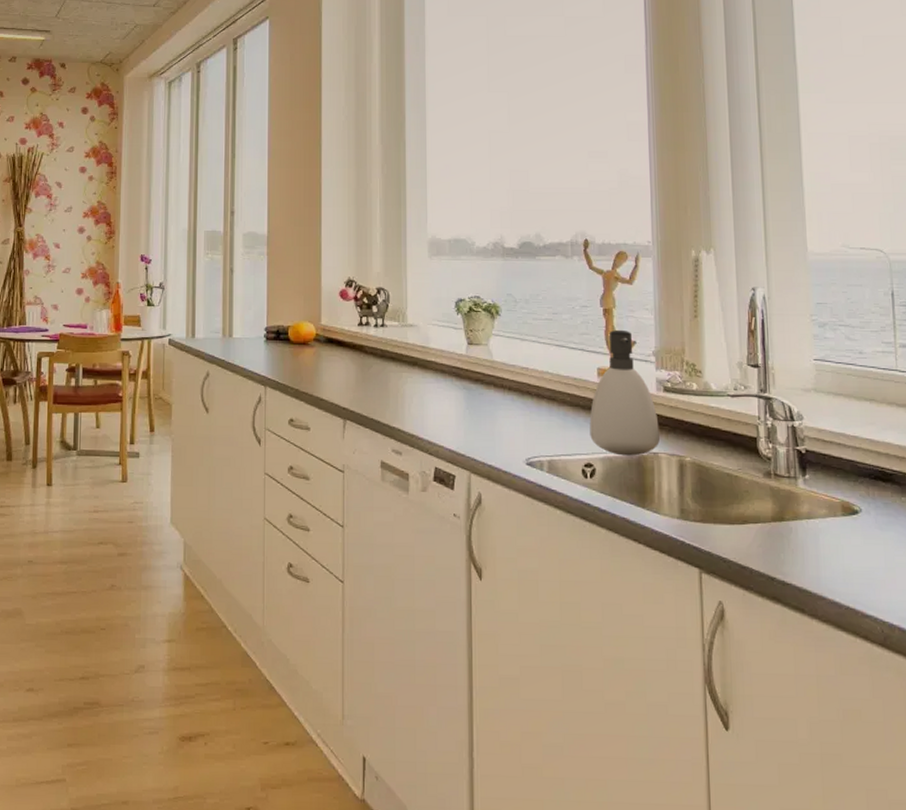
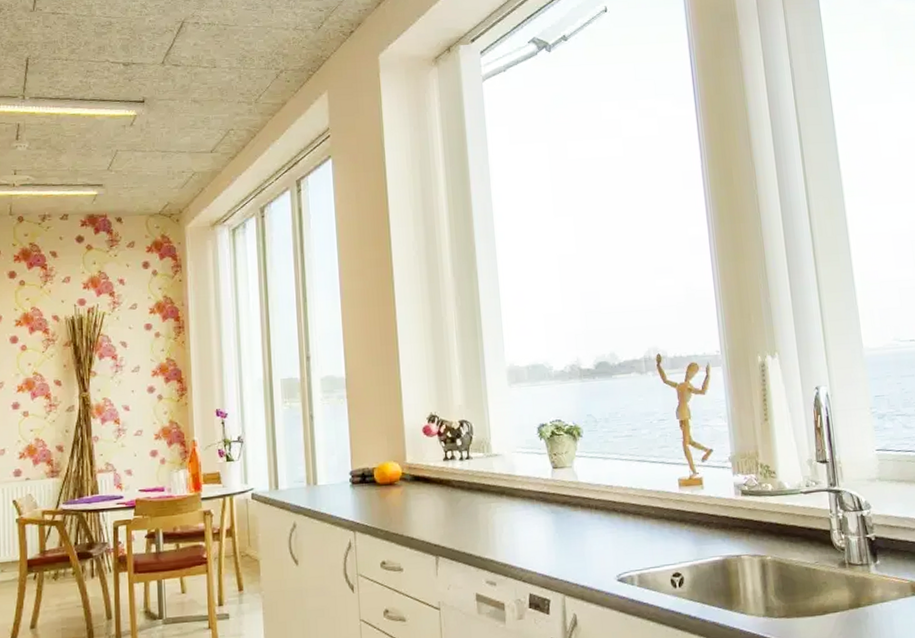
soap dispenser: present [589,329,660,456] -> none [674,439,742,562]

